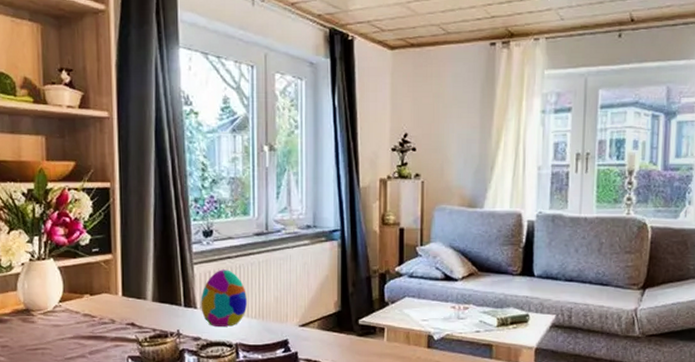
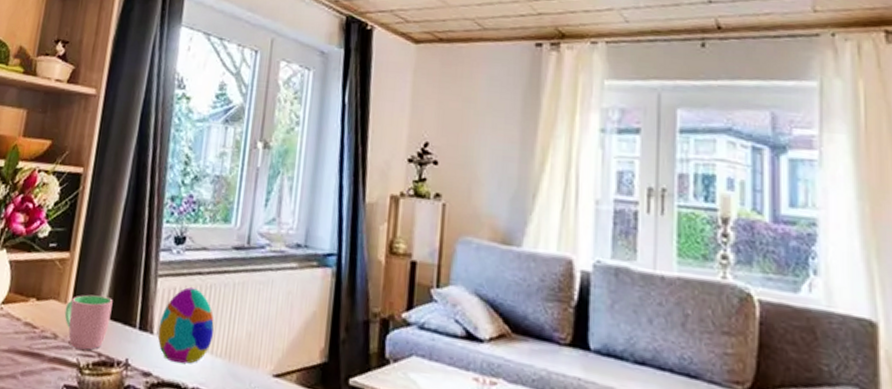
cup: none [117,285,158,328] -> present [64,294,113,350]

